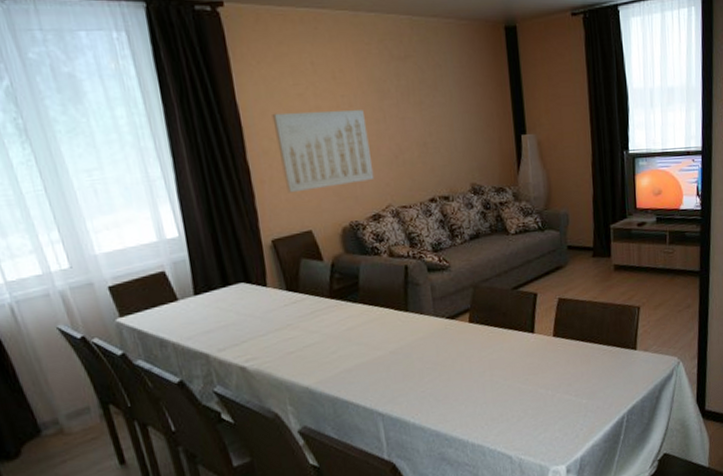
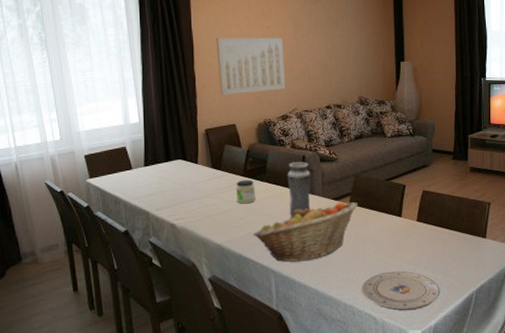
jar: none [321,302,350,334] -> present [236,180,256,204]
fruit basket: none [349,320,479,401] -> present [253,202,357,262]
vase: none [386,273,421,347] -> present [287,162,311,219]
plate: none [491,398,586,445] -> present [362,271,440,311]

